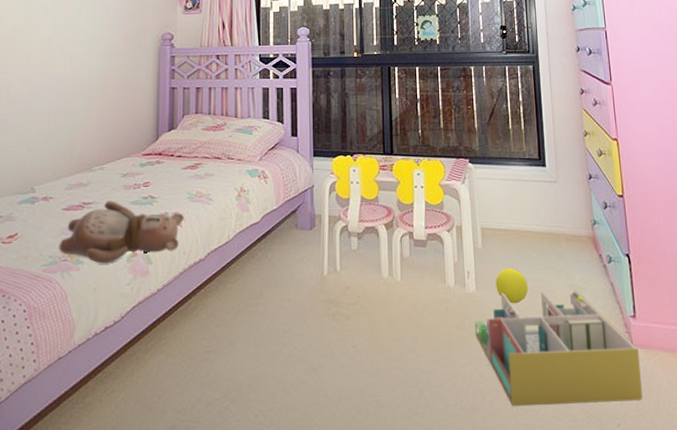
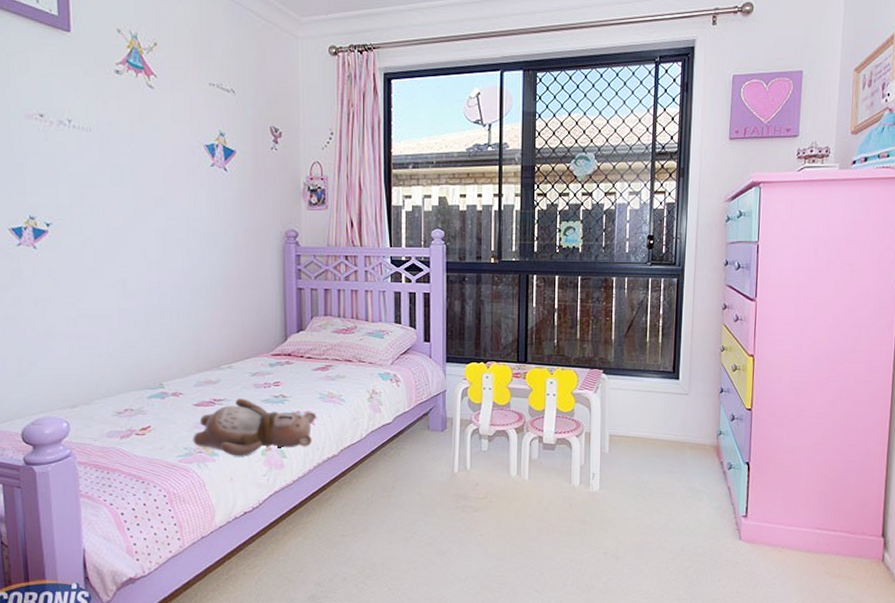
dollhouse: present [474,290,643,406] -> none [595,492,745,587]
ball: present [495,268,529,304] -> none [619,471,650,503]

